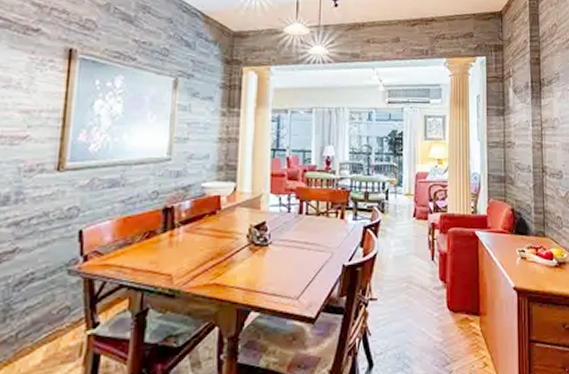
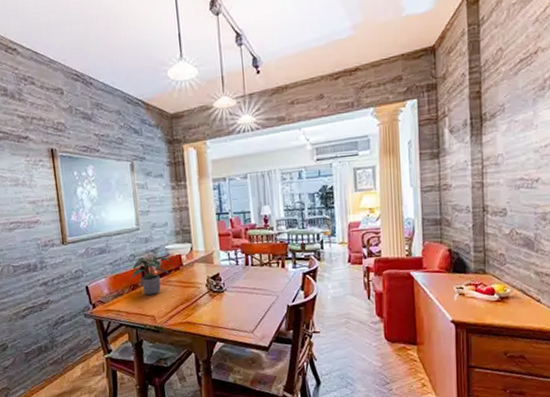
potted plant: none [148,196,206,247] -> present [131,256,171,296]

